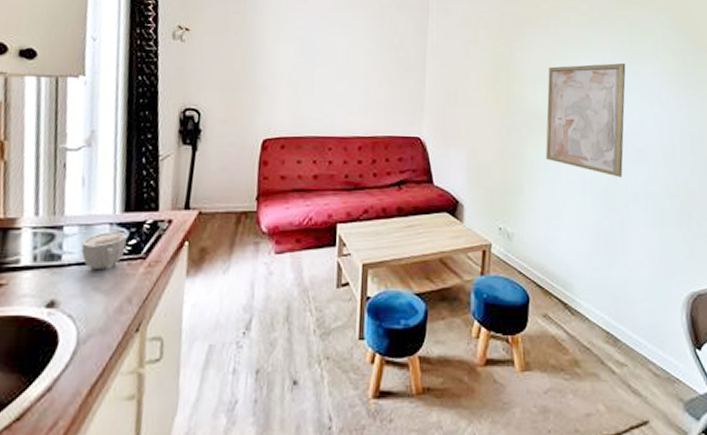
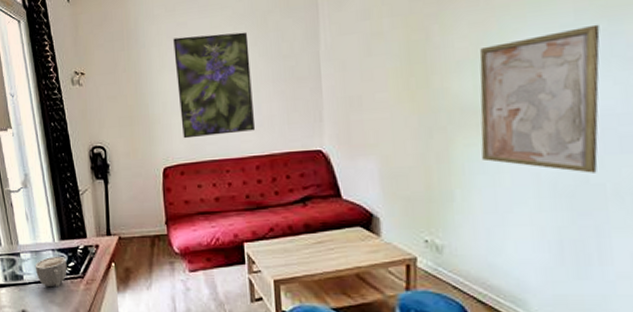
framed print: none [289,11,365,112] -> present [173,31,256,139]

